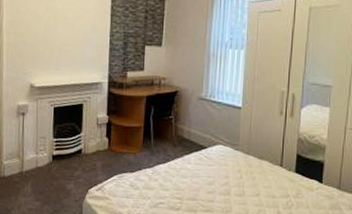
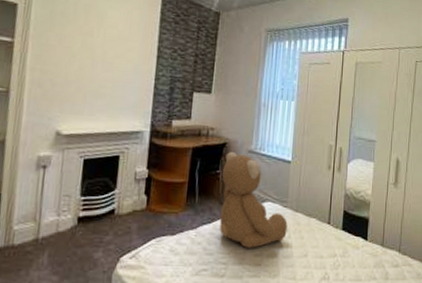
teddy bear: none [173,99,239,186] -> present [219,152,288,248]

